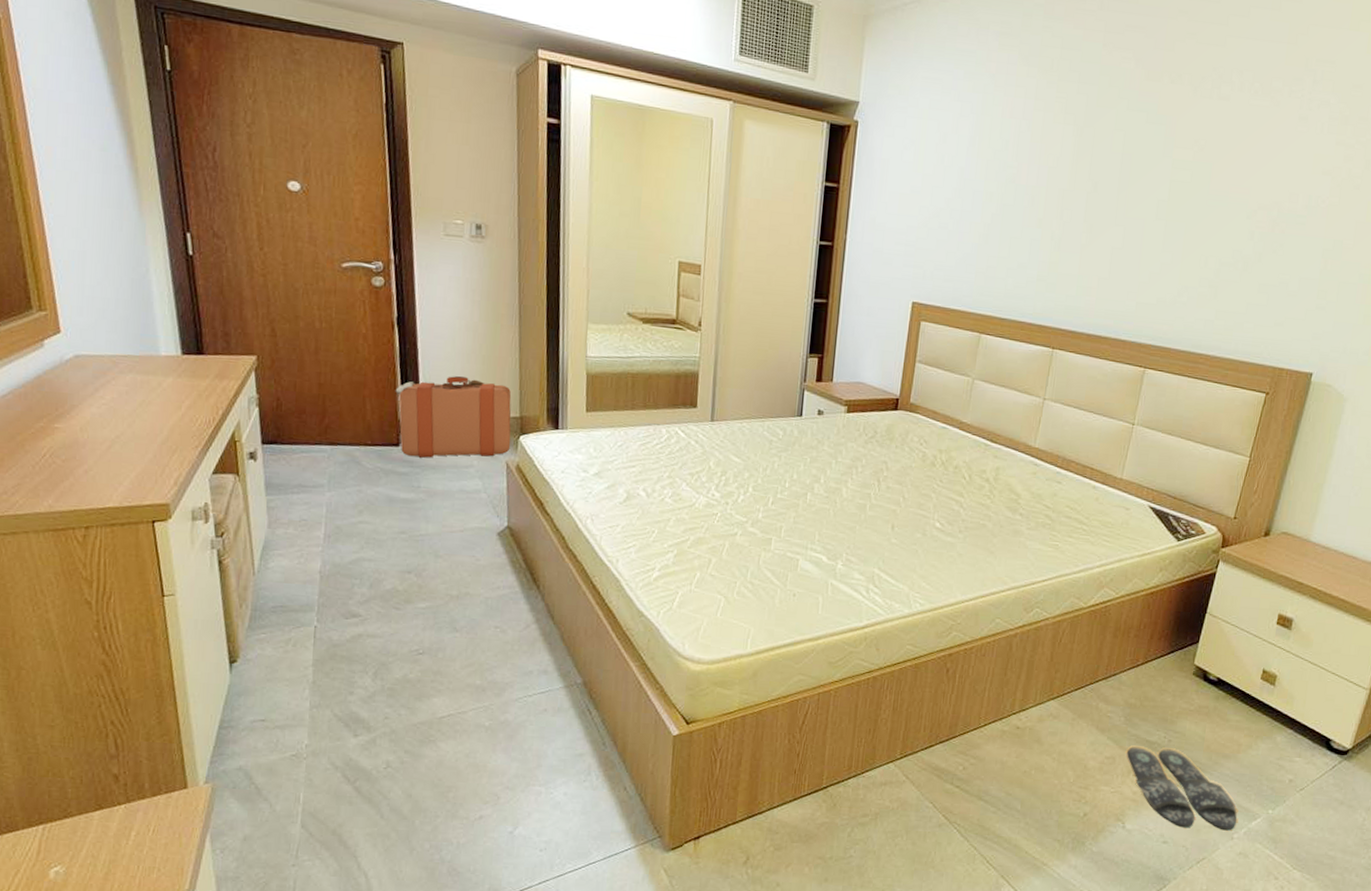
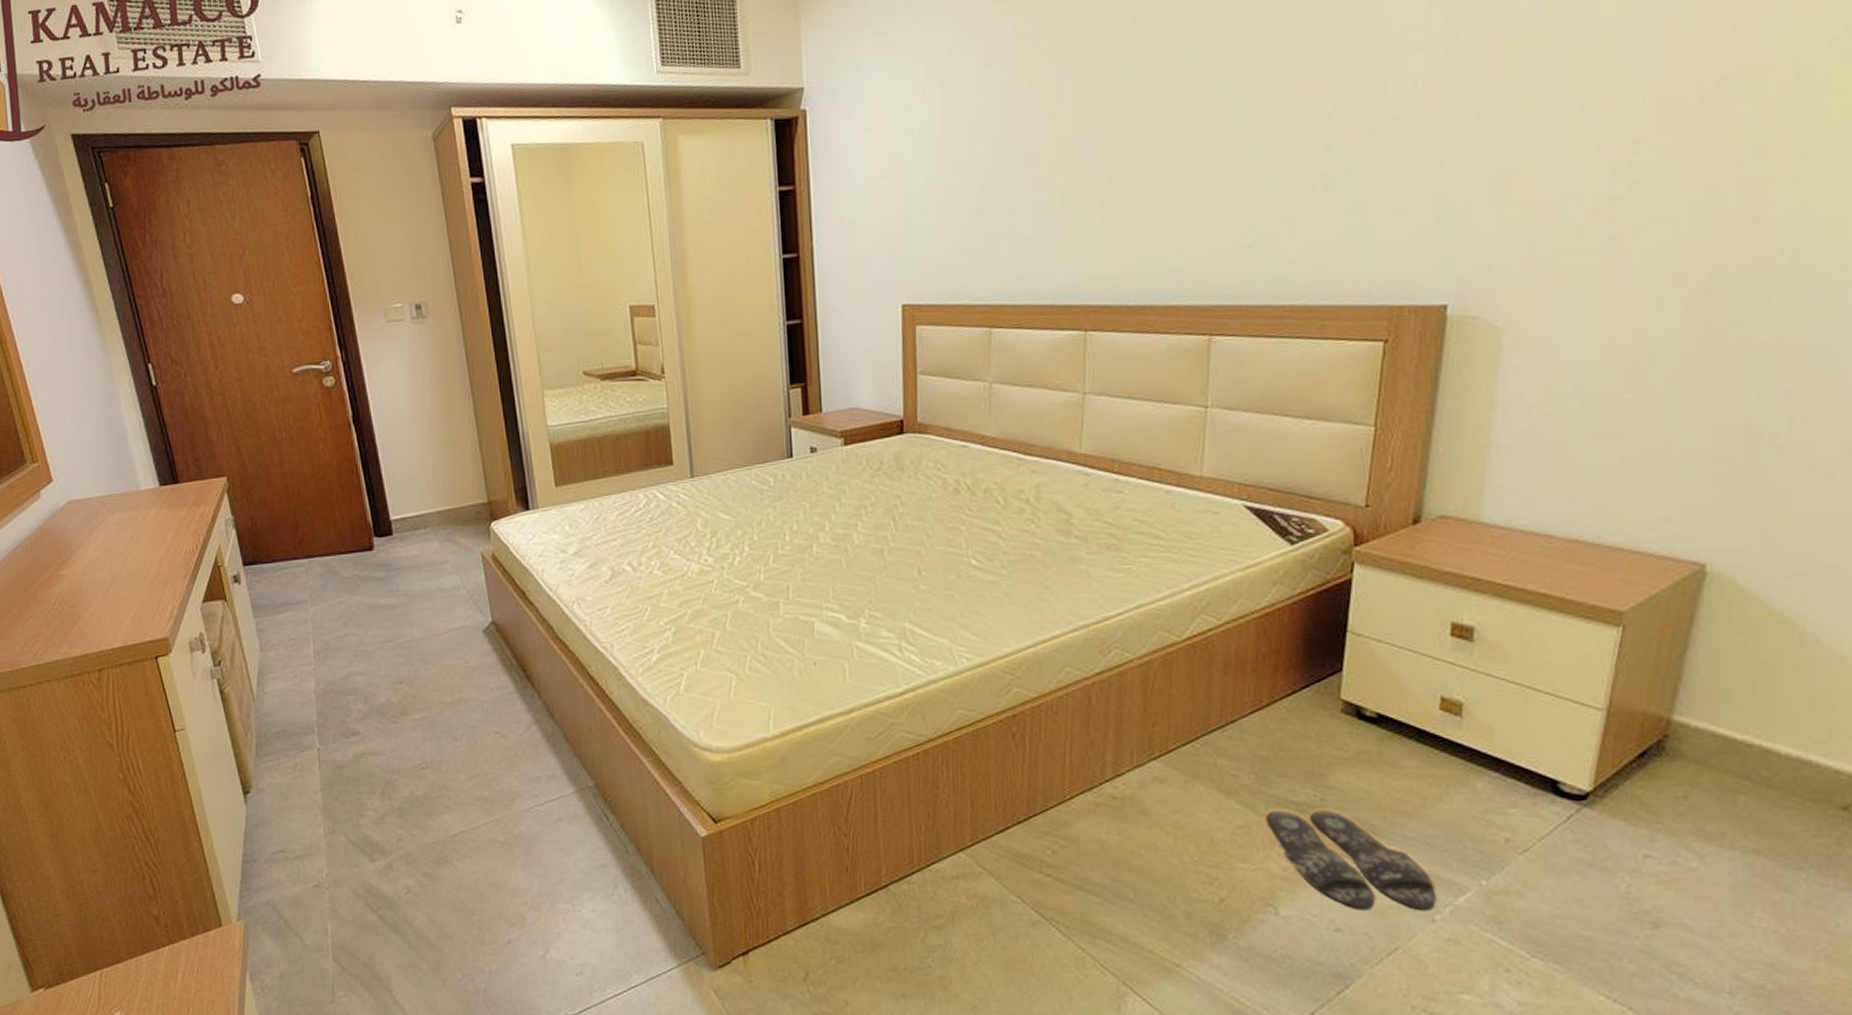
suitcase: present [395,376,511,458] -> none [361,468,483,560]

